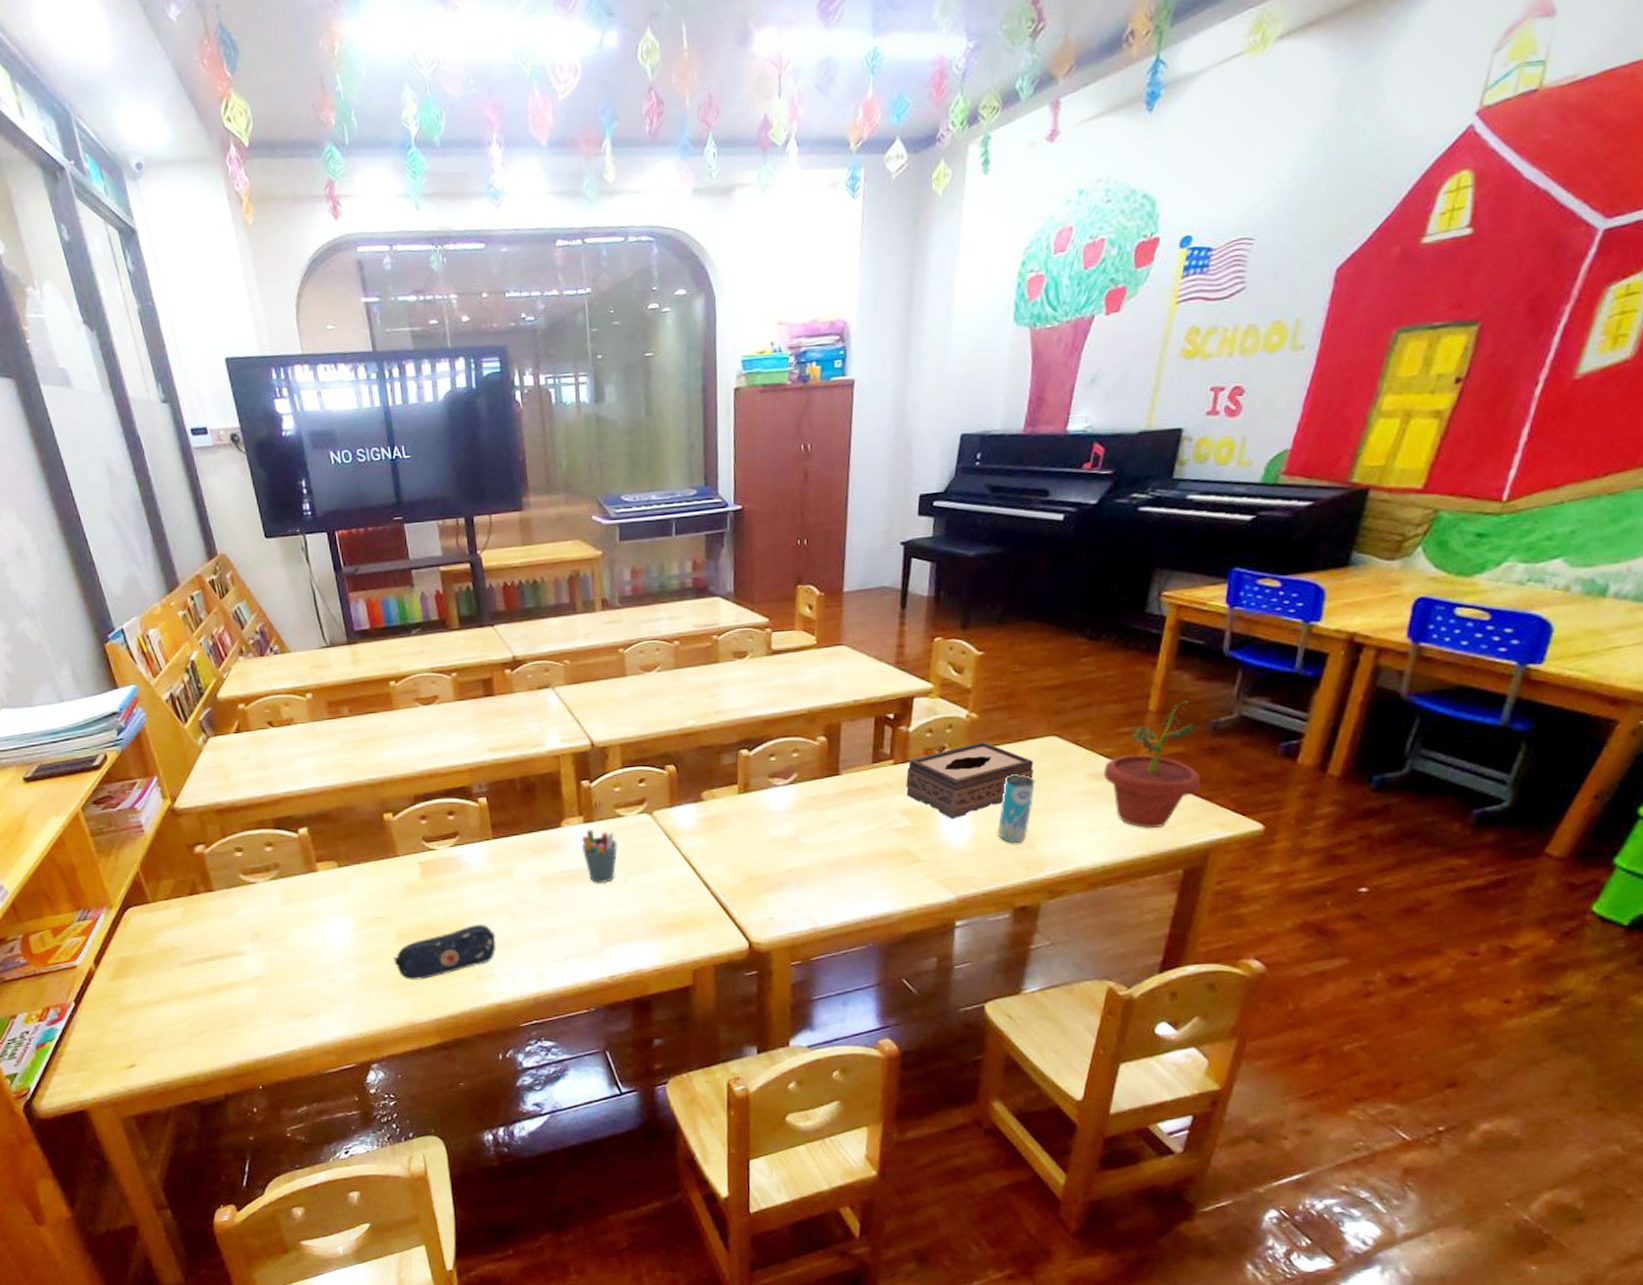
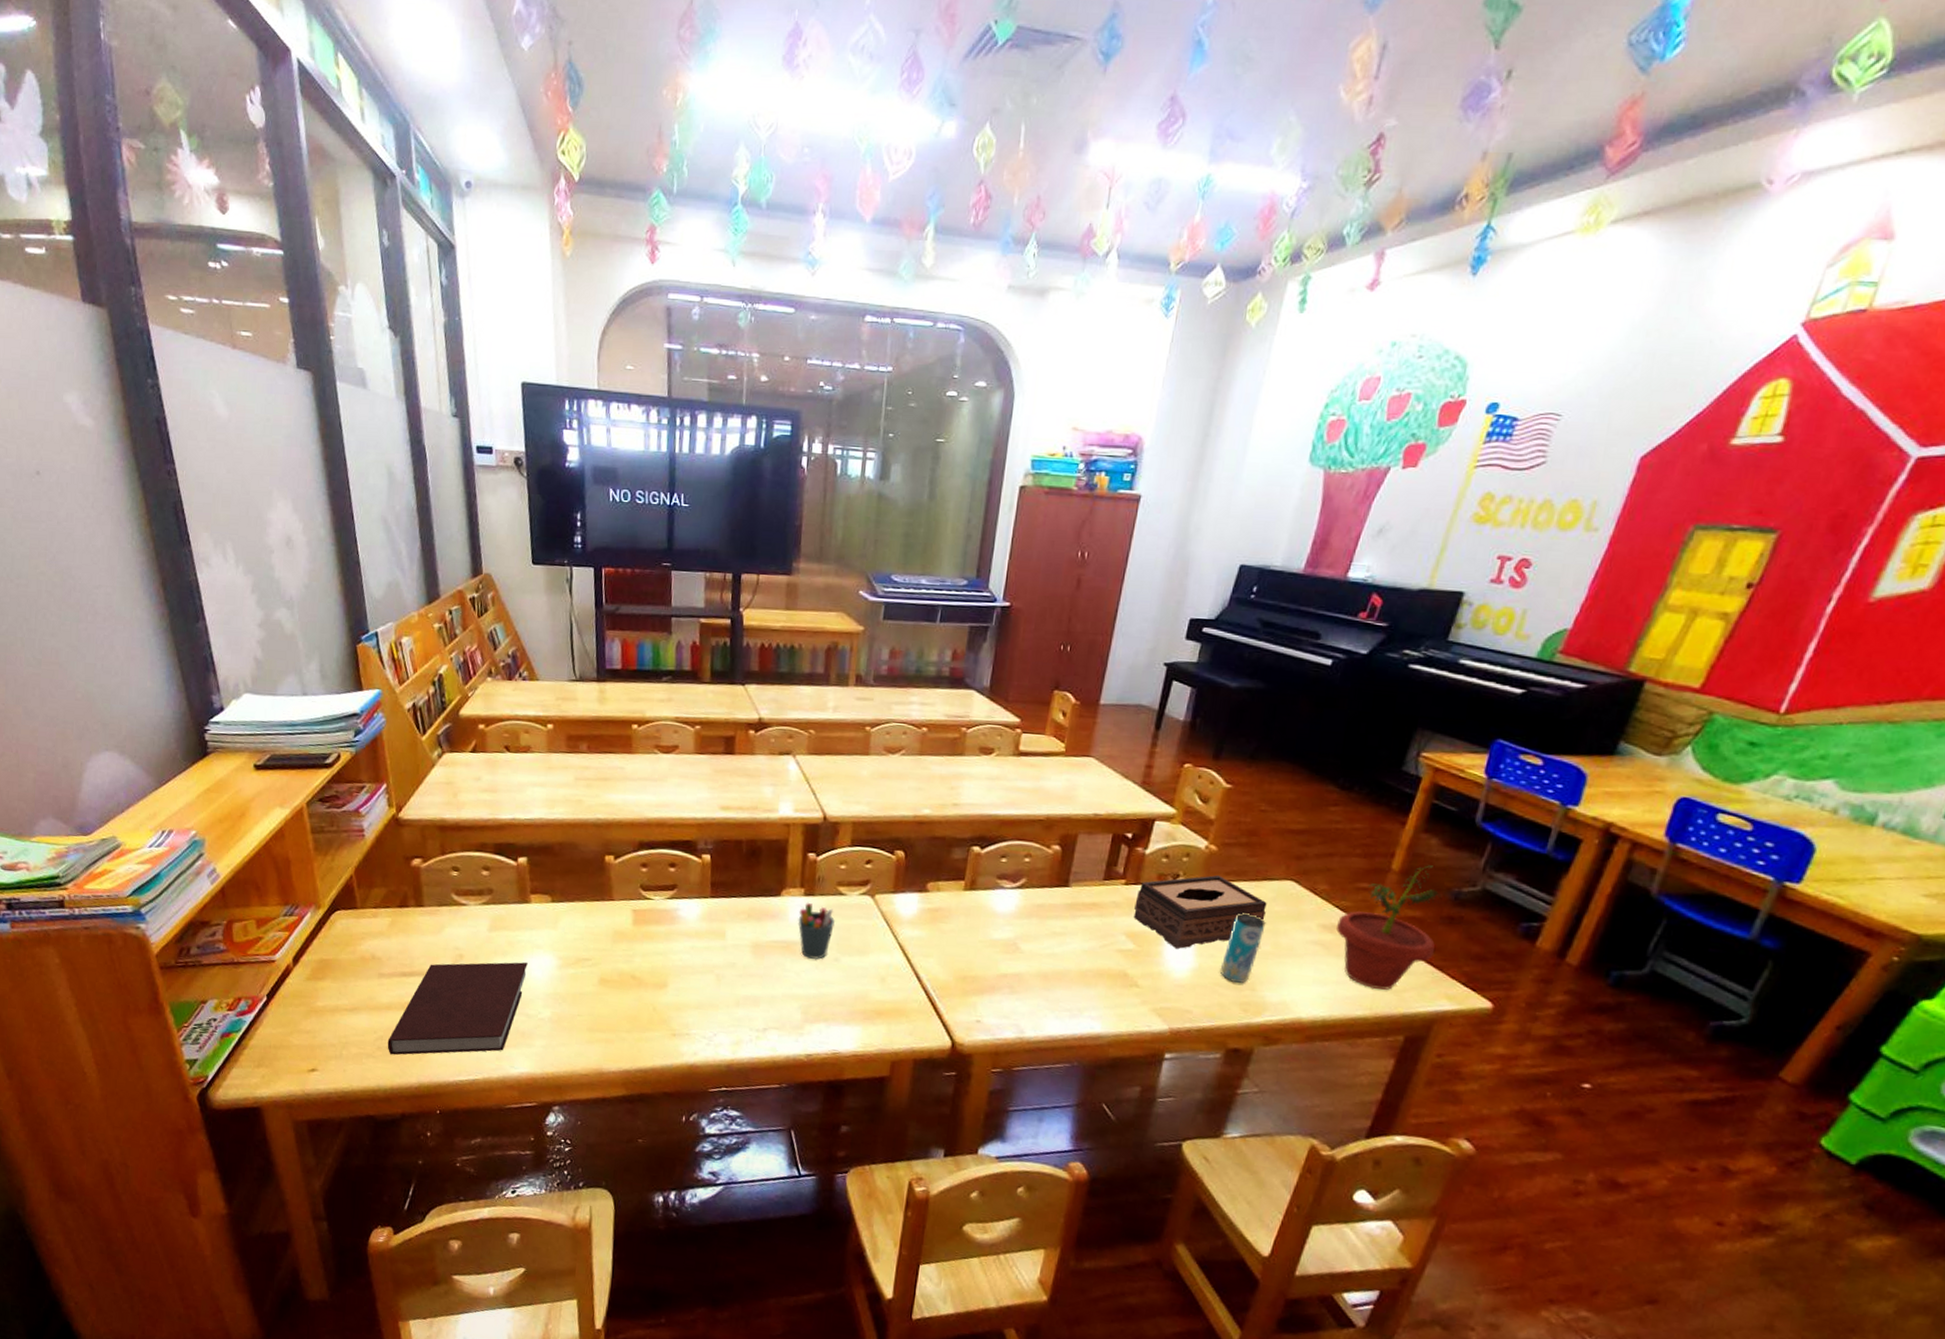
notebook: none [200,929,325,1039] -> present [387,962,528,1055]
pencil case: present [393,924,496,980] -> none [592,980,698,1029]

